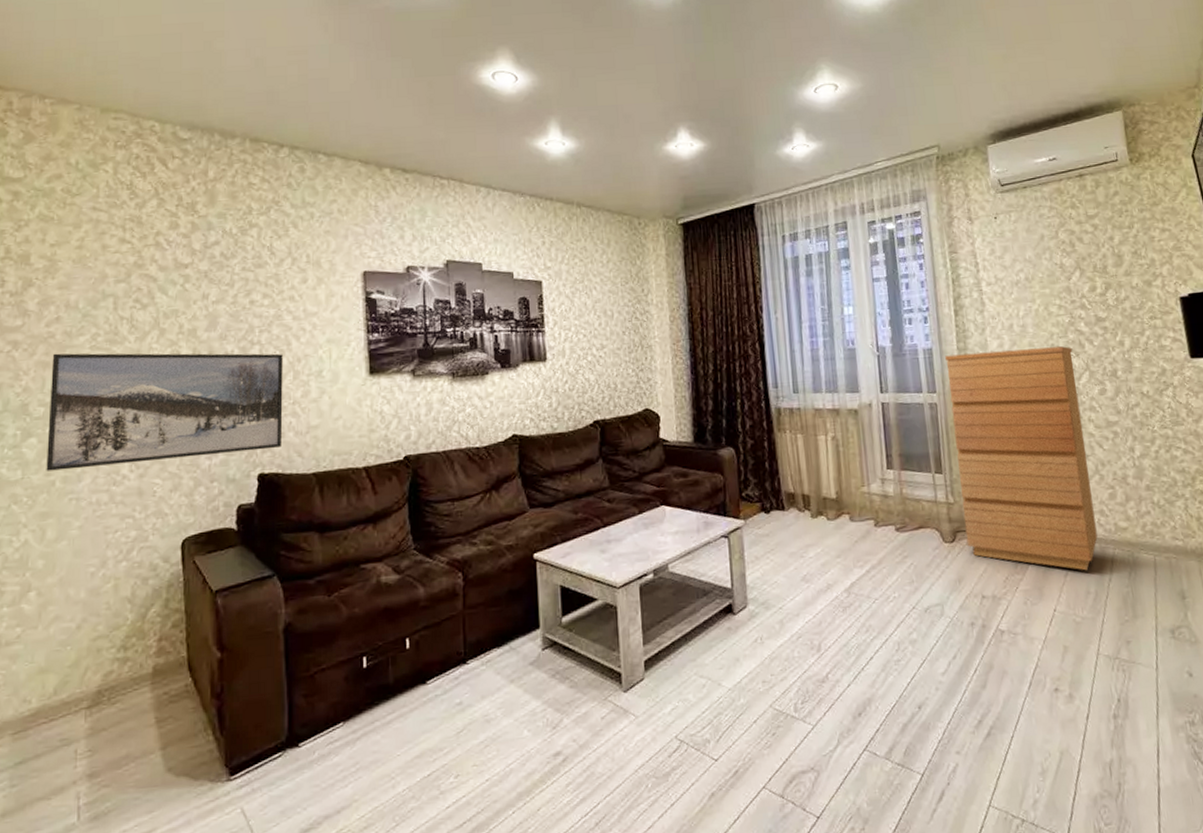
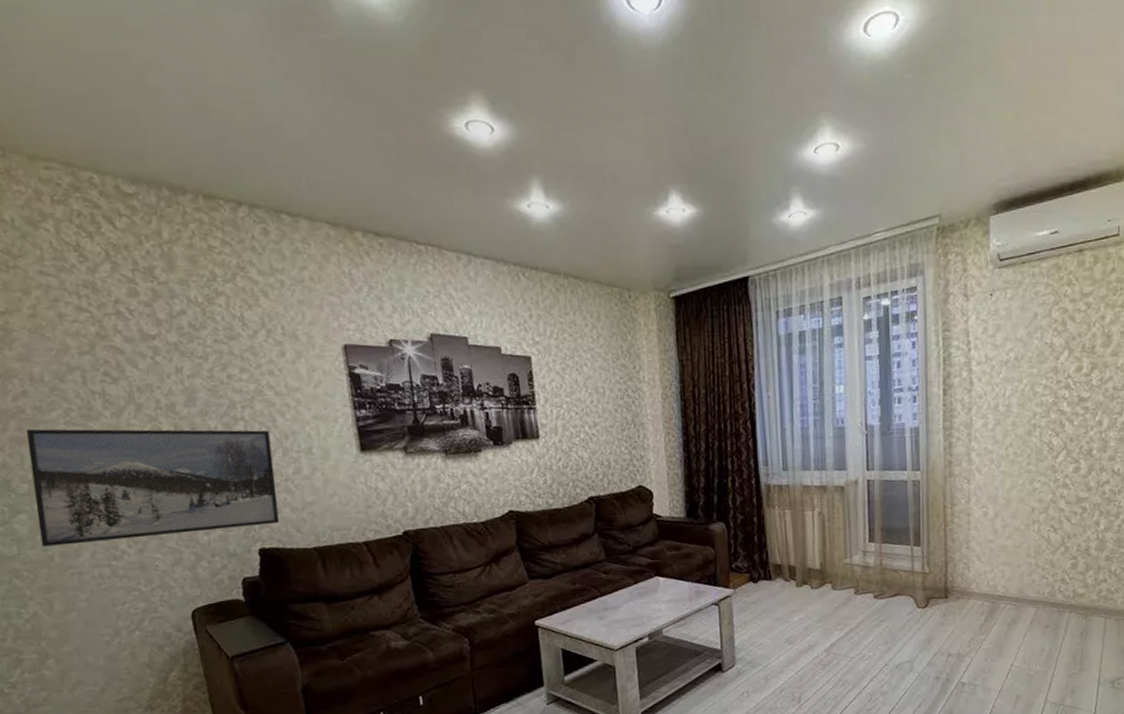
dresser: present [945,346,1098,571] -> none [931,426,1057,632]

